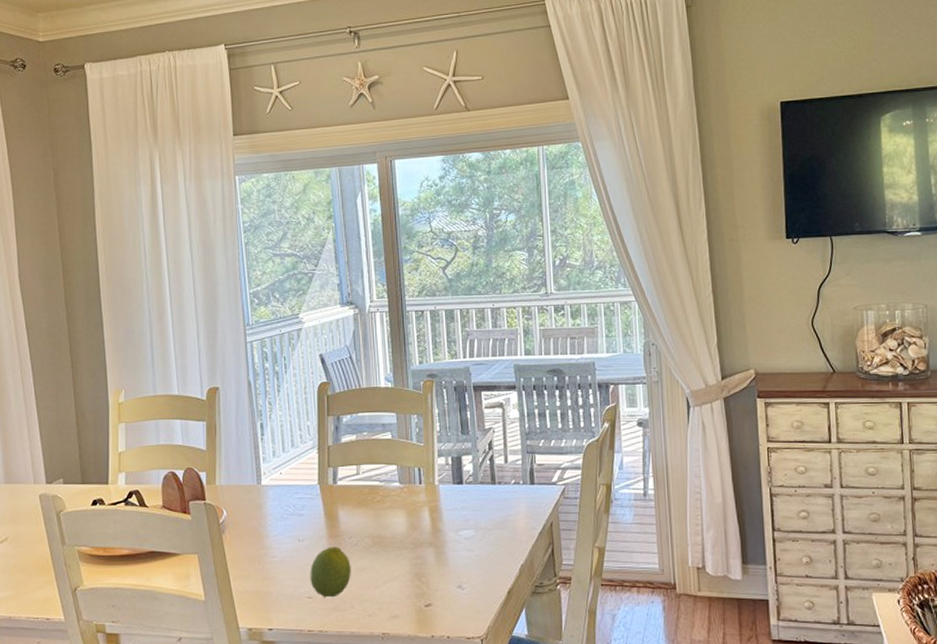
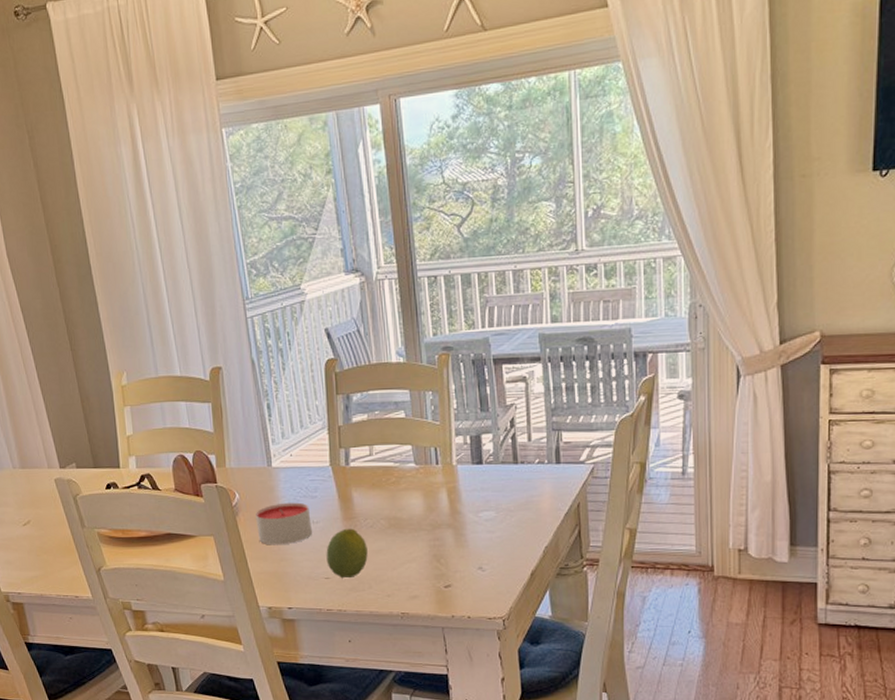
candle: none [242,520,297,564] -> present [256,502,312,545]

